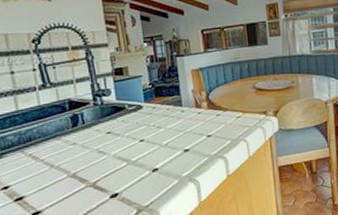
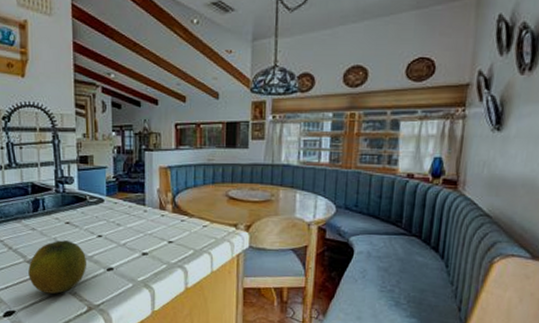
fruit: none [73,149,132,204] -> present [28,240,87,294]

